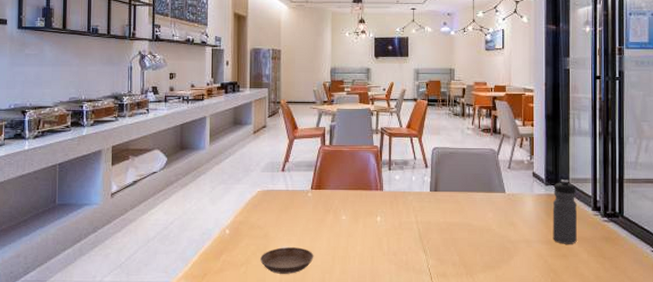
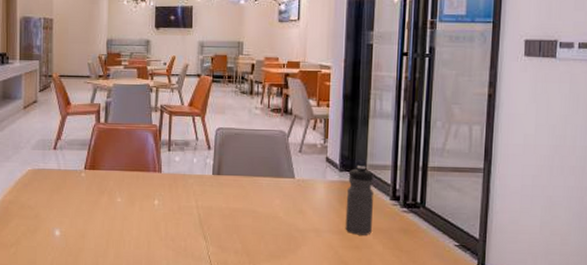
saucer: present [260,247,314,274] -> none [31,229,87,257]

